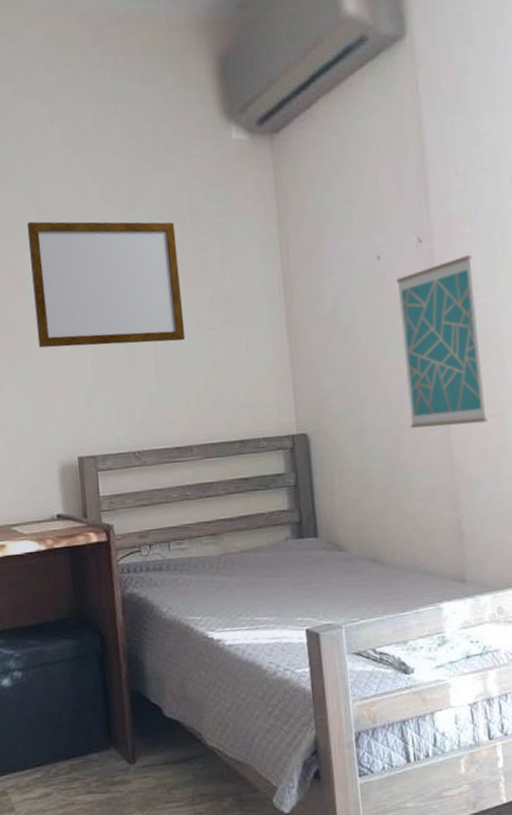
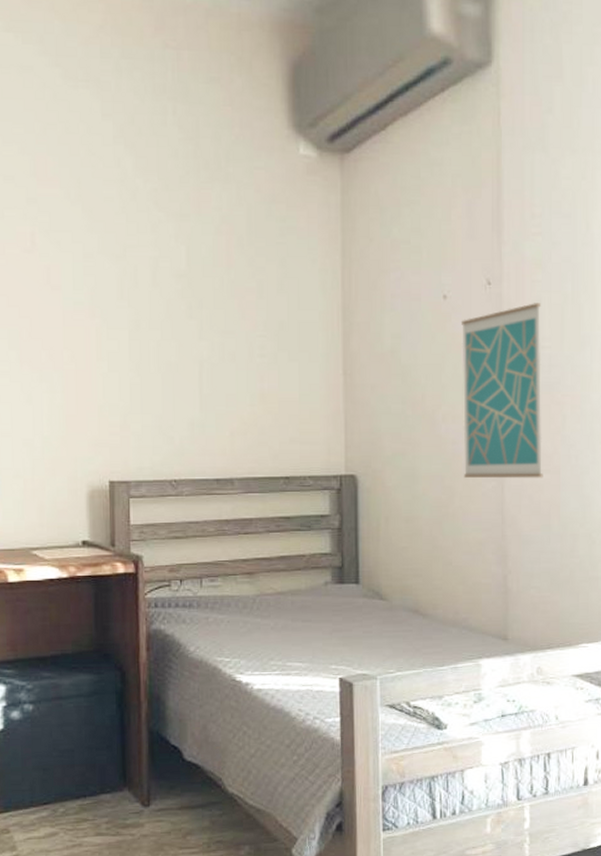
writing board: present [26,221,186,348] -> none [68,222,234,366]

